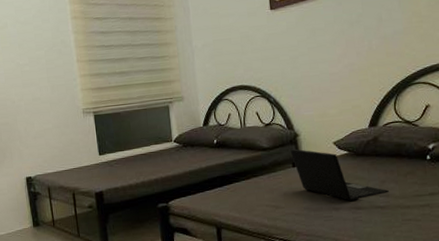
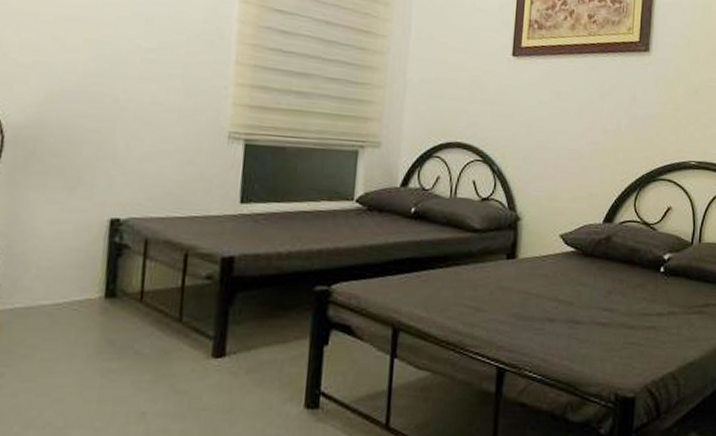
laptop: present [290,149,389,201] -> none [506,235,614,312]

